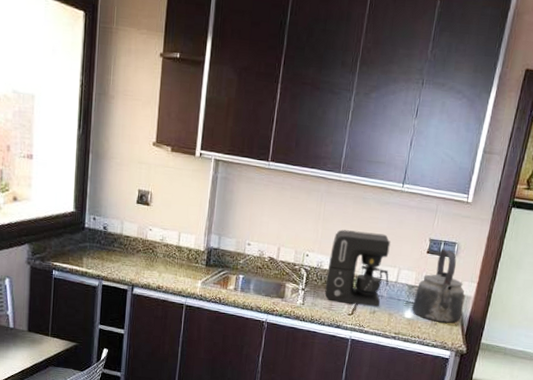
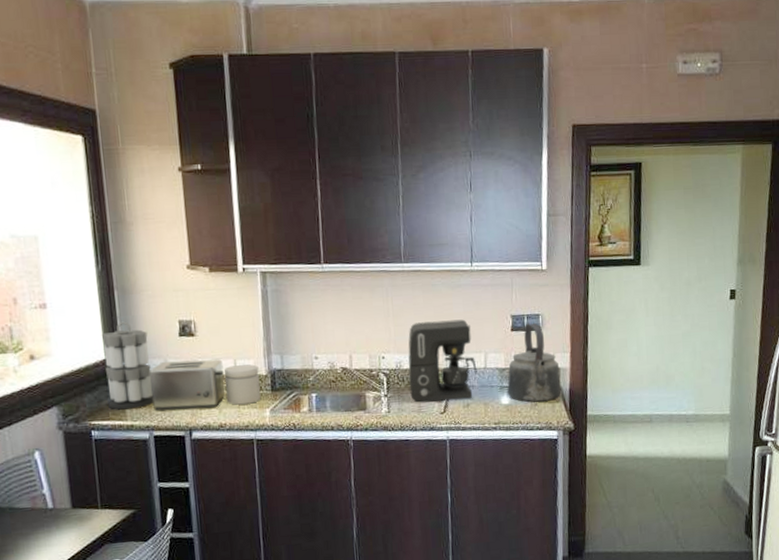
spice rack: none [70,181,111,259] -> present [101,321,153,410]
toaster: none [105,222,169,272] -> present [148,359,226,412]
jar: none [166,237,199,274] -> present [224,364,261,405]

